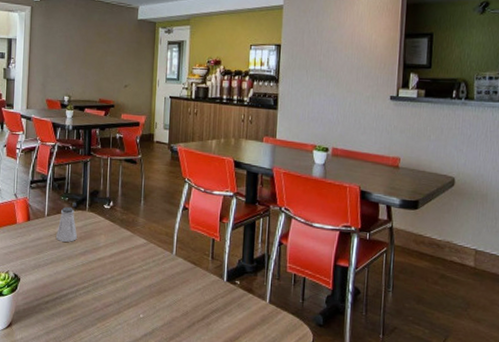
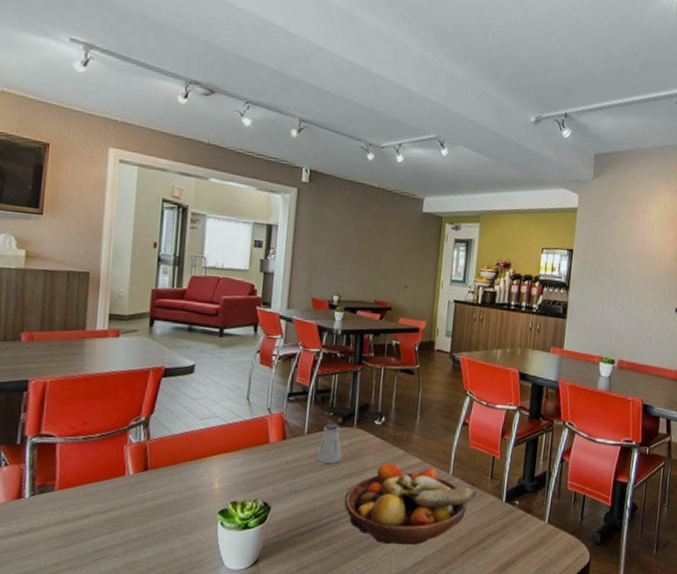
fruit bowl: none [81,242,199,317] -> present [344,462,477,545]

